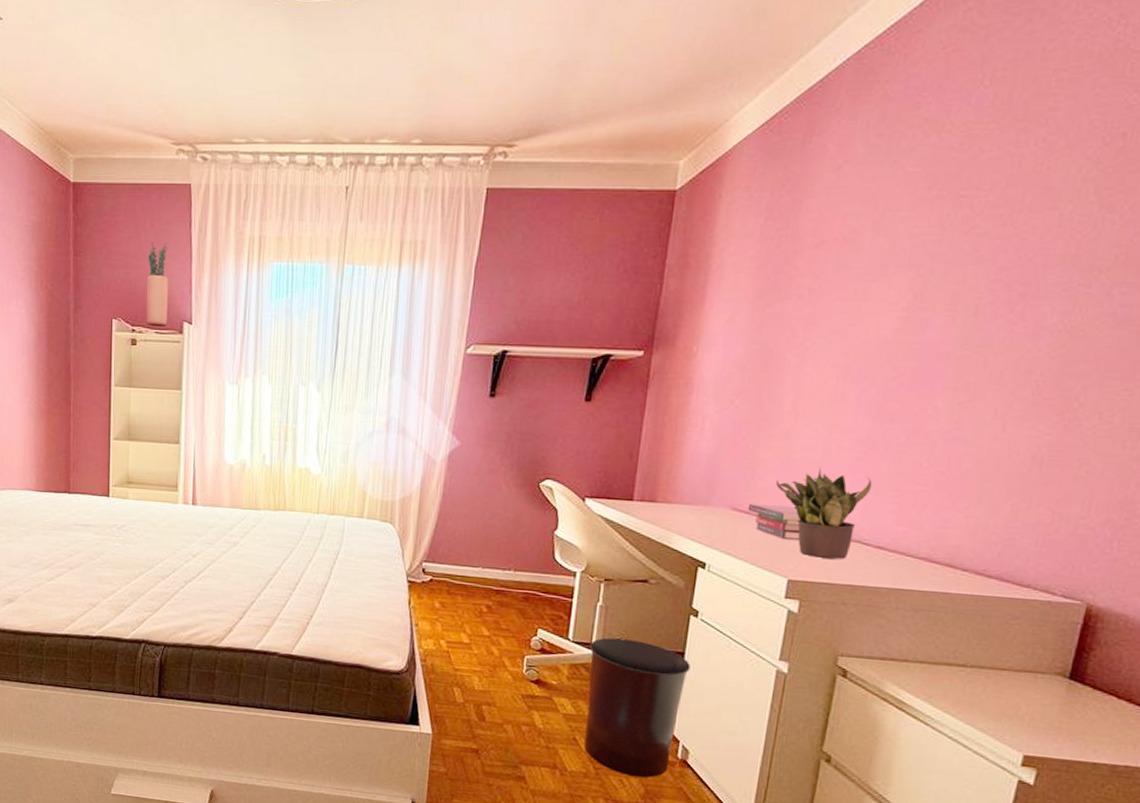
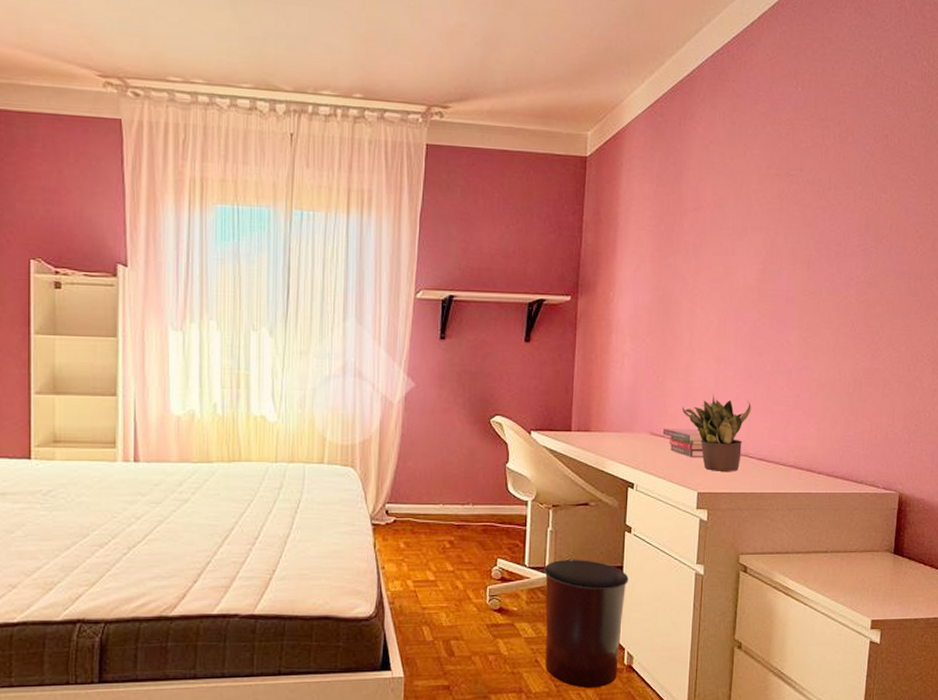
vase: present [146,242,170,328] -> none [71,178,99,270]

